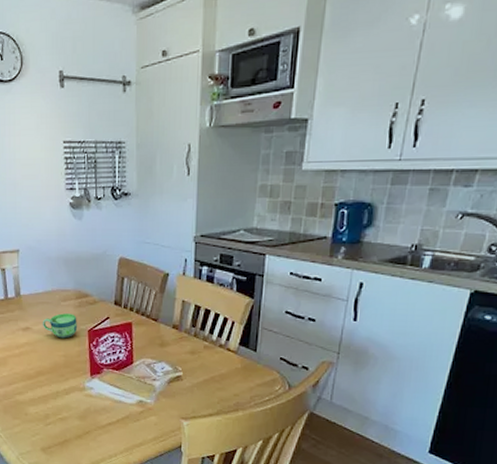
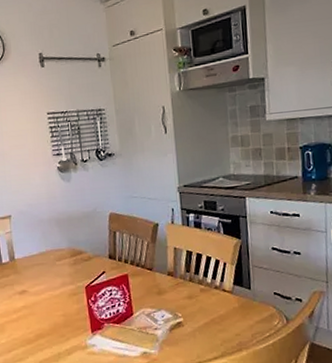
cup: present [42,313,77,339] -> none [38,272,74,298]

